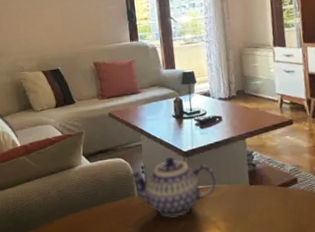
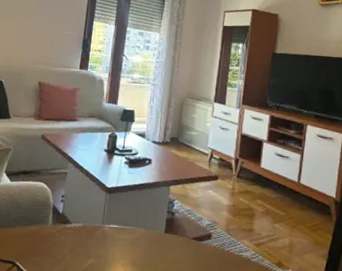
teapot: present [129,157,217,217] -> none [48,191,134,254]

